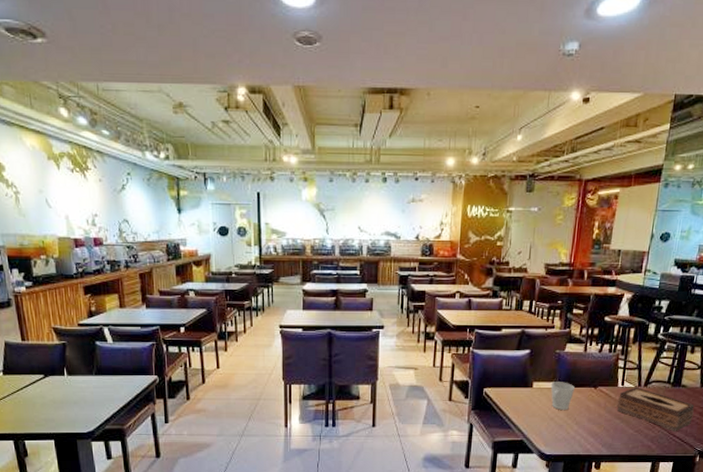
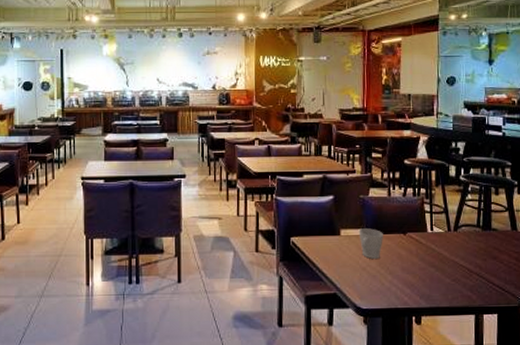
tissue box: present [617,387,695,432] -> none [429,232,510,280]

